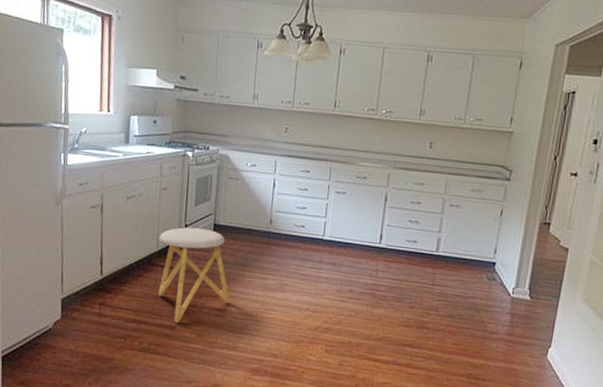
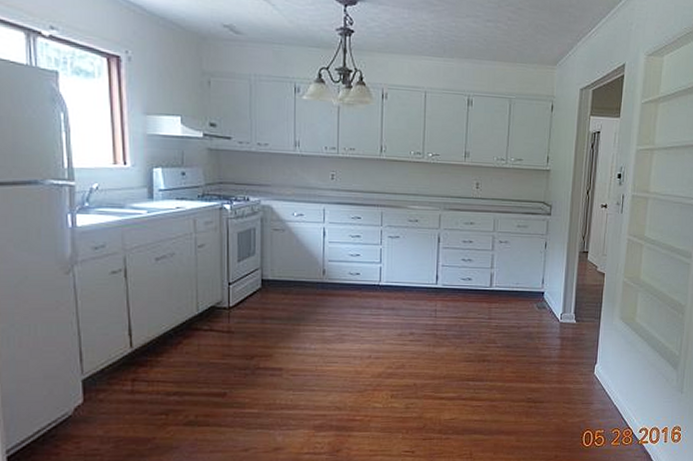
stool: present [158,227,230,323] -> none [199,286,286,389]

